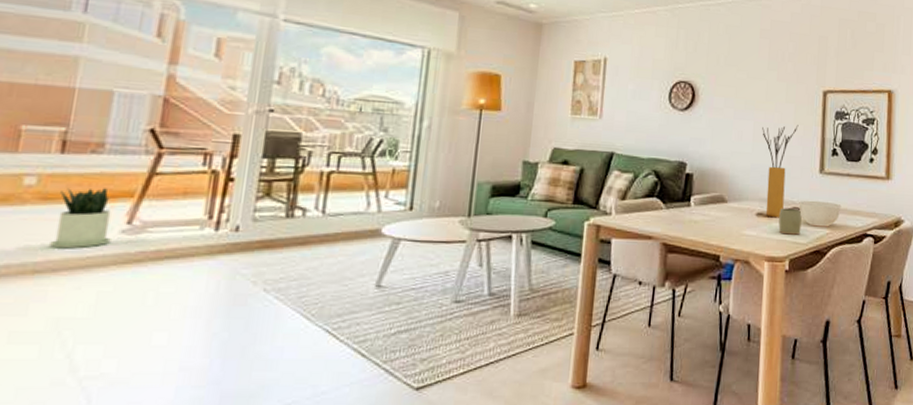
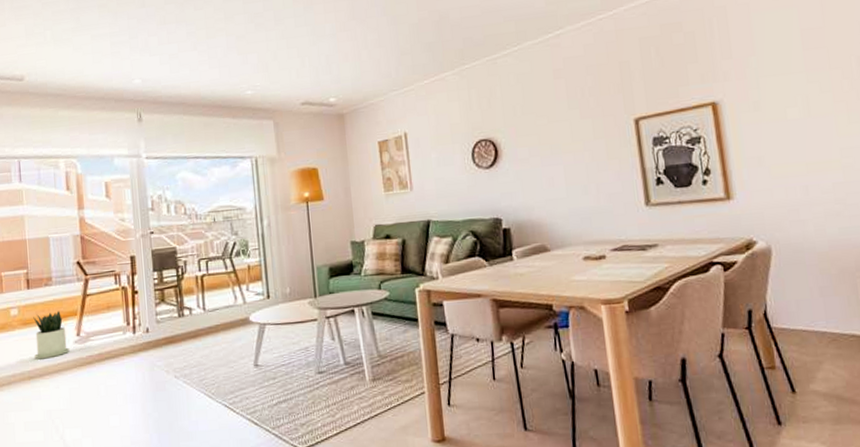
vase: present [762,125,799,218] -> none [573,160,613,260]
mug: present [778,208,802,235] -> none [608,246,636,275]
bowl: present [799,201,841,227] -> none [628,234,678,263]

